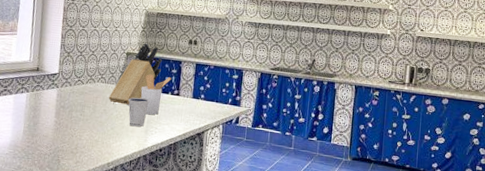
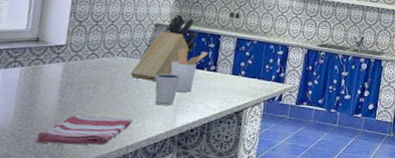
dish towel: none [39,134,112,161] -> present [35,115,133,145]

